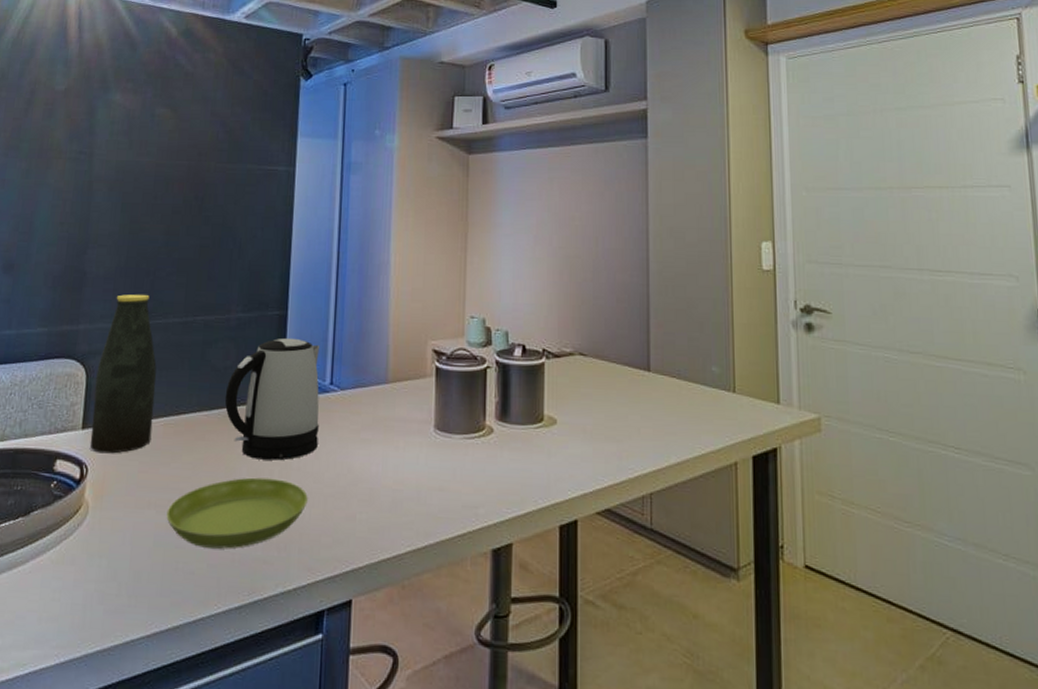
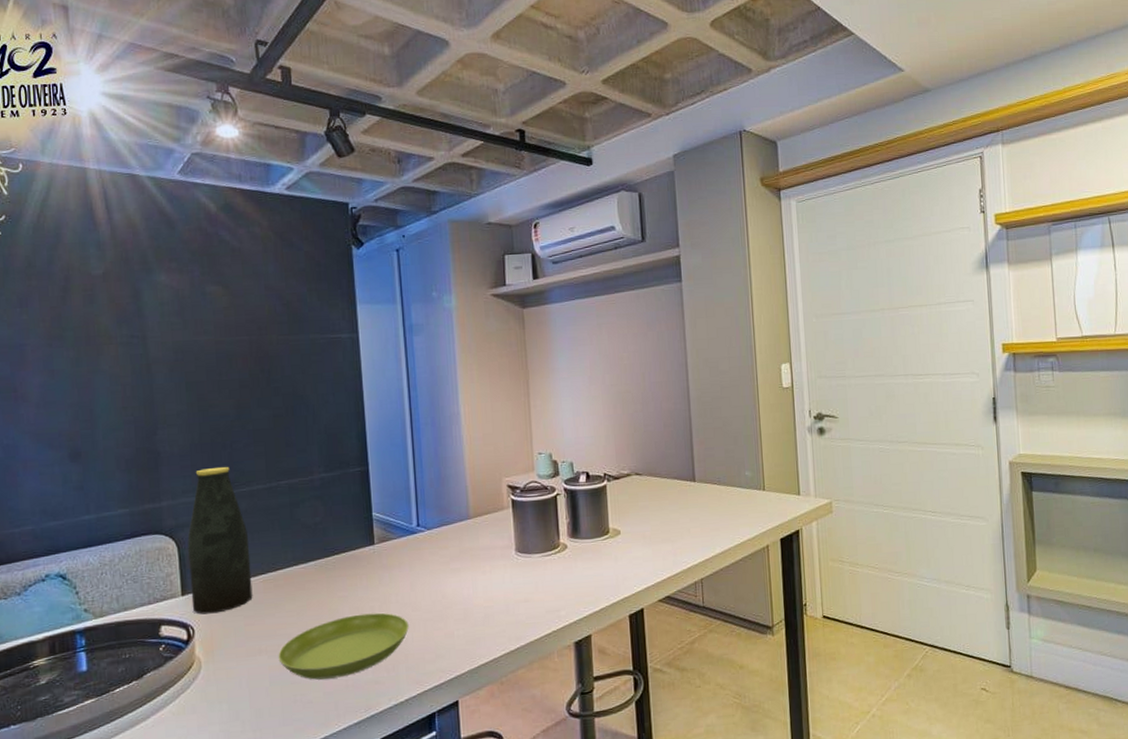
kettle: present [224,337,319,461] -> none [318,490,412,599]

